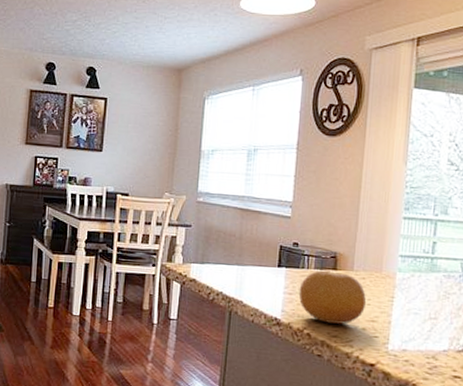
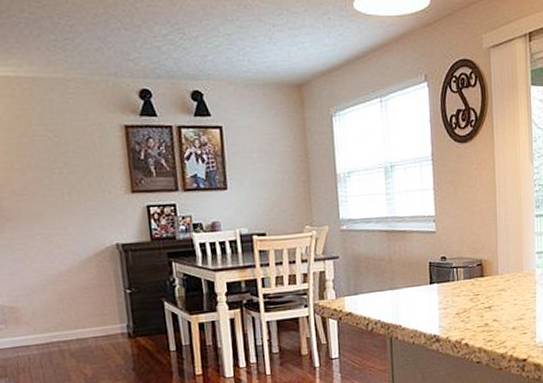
fruit: present [298,270,367,324] -> none [452,279,513,330]

